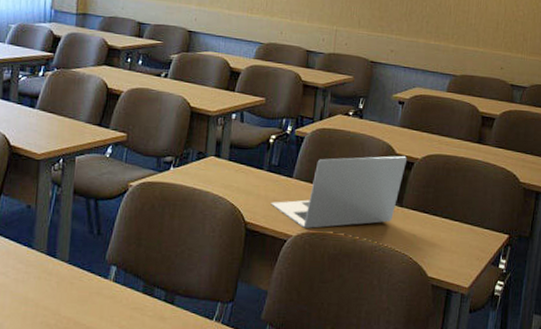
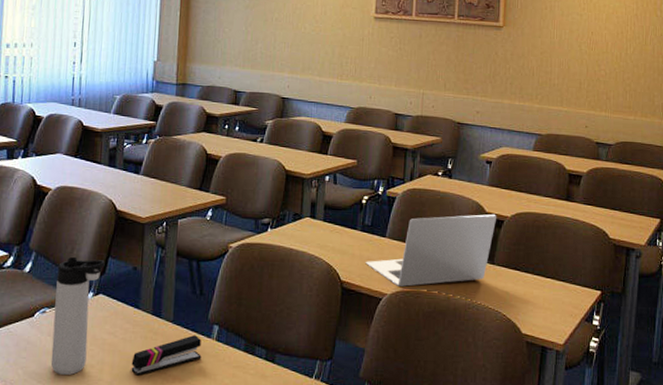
stapler: none [23,276,98,317] -> present [131,335,202,376]

